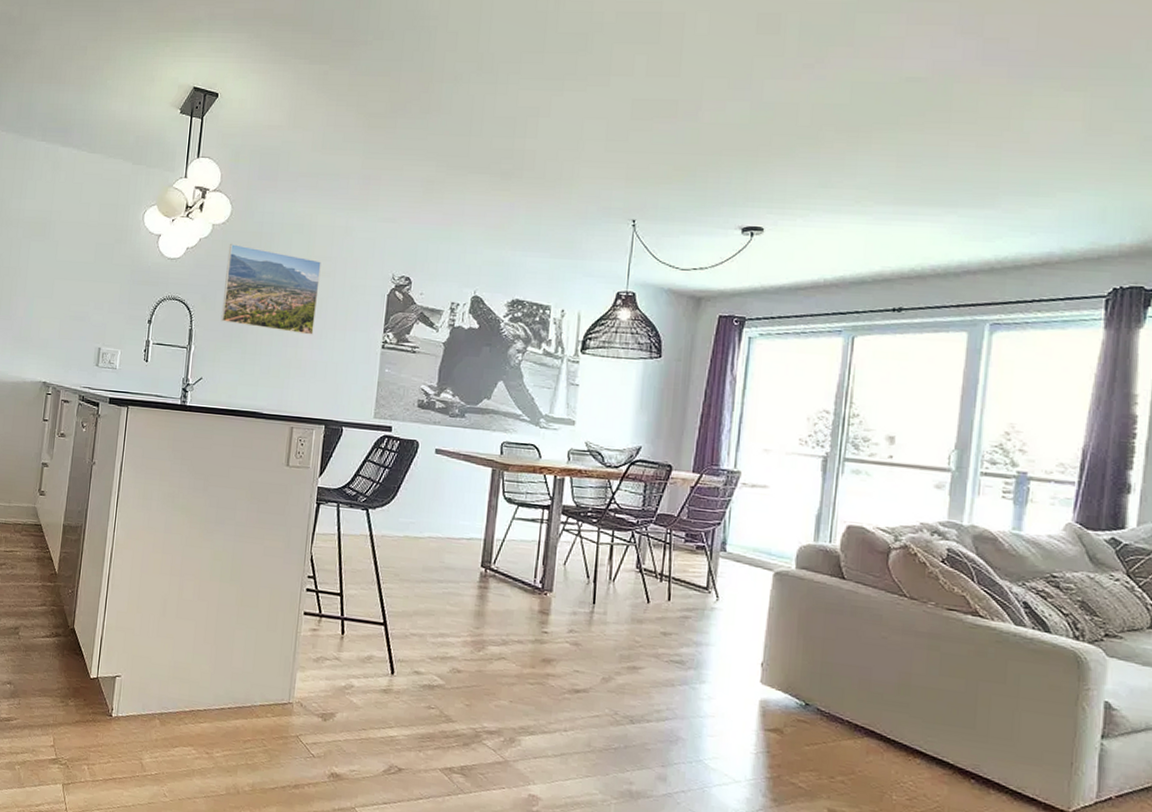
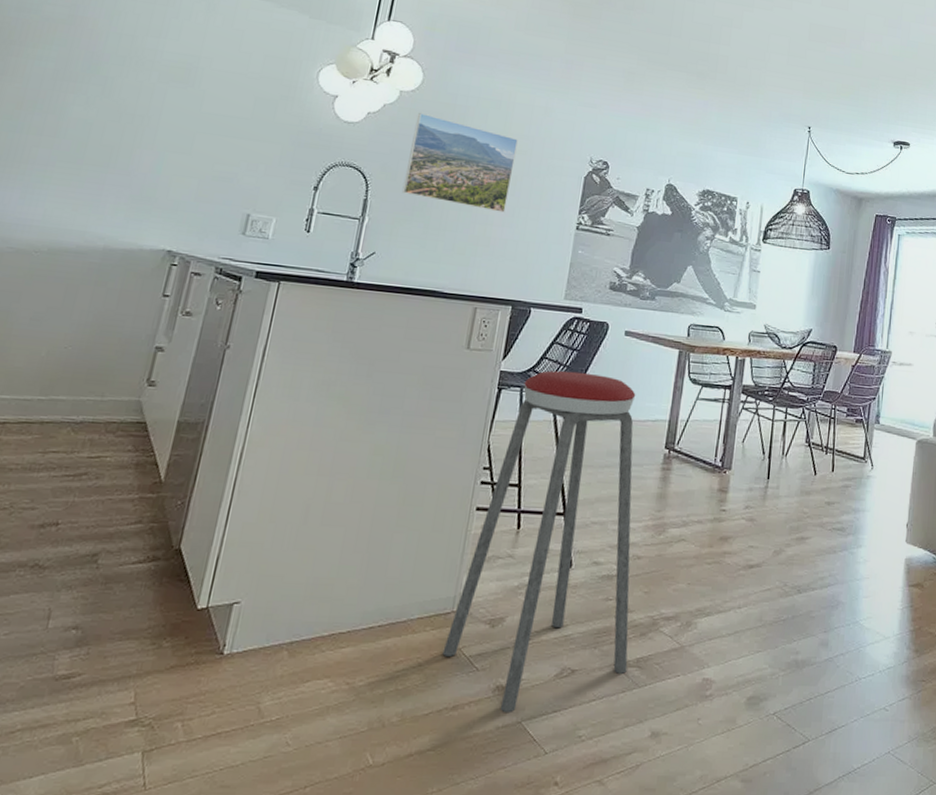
music stool: none [283,487,452,798] -> present [442,370,636,712]

